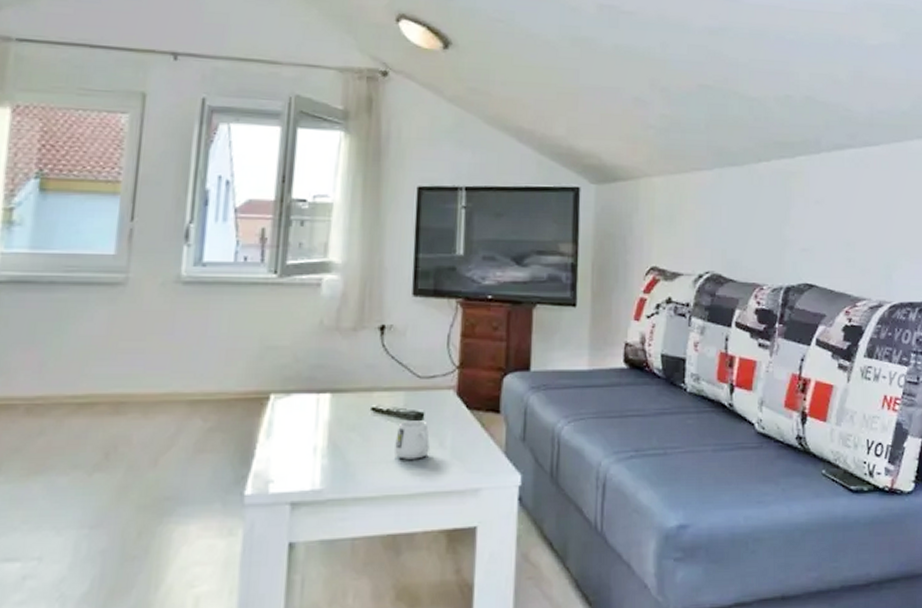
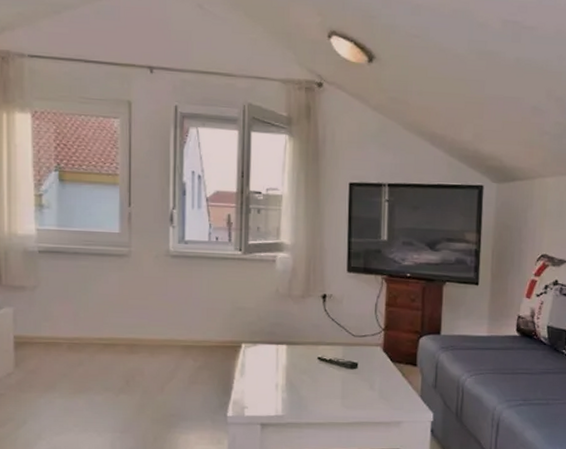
mug: present [393,420,430,460] -> none [335,368,363,397]

